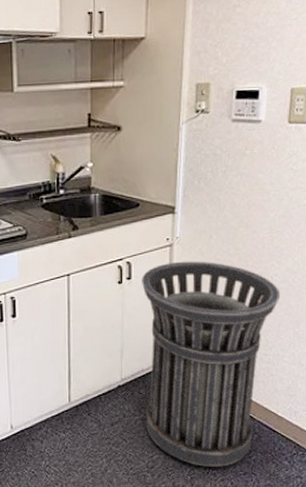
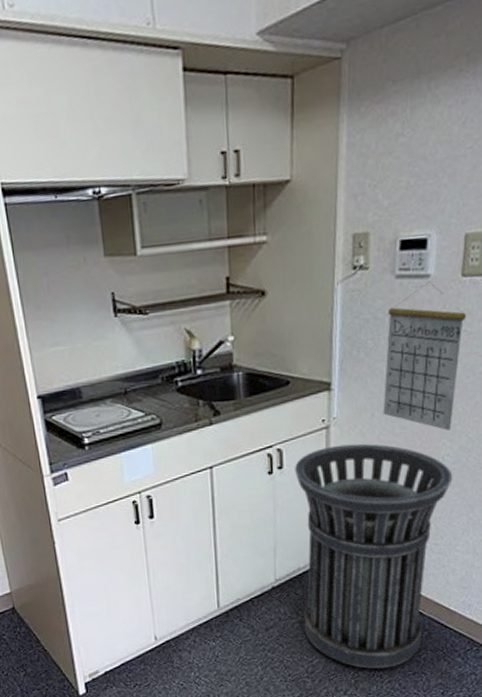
calendar: none [219,126,293,253] -> present [383,281,467,430]

